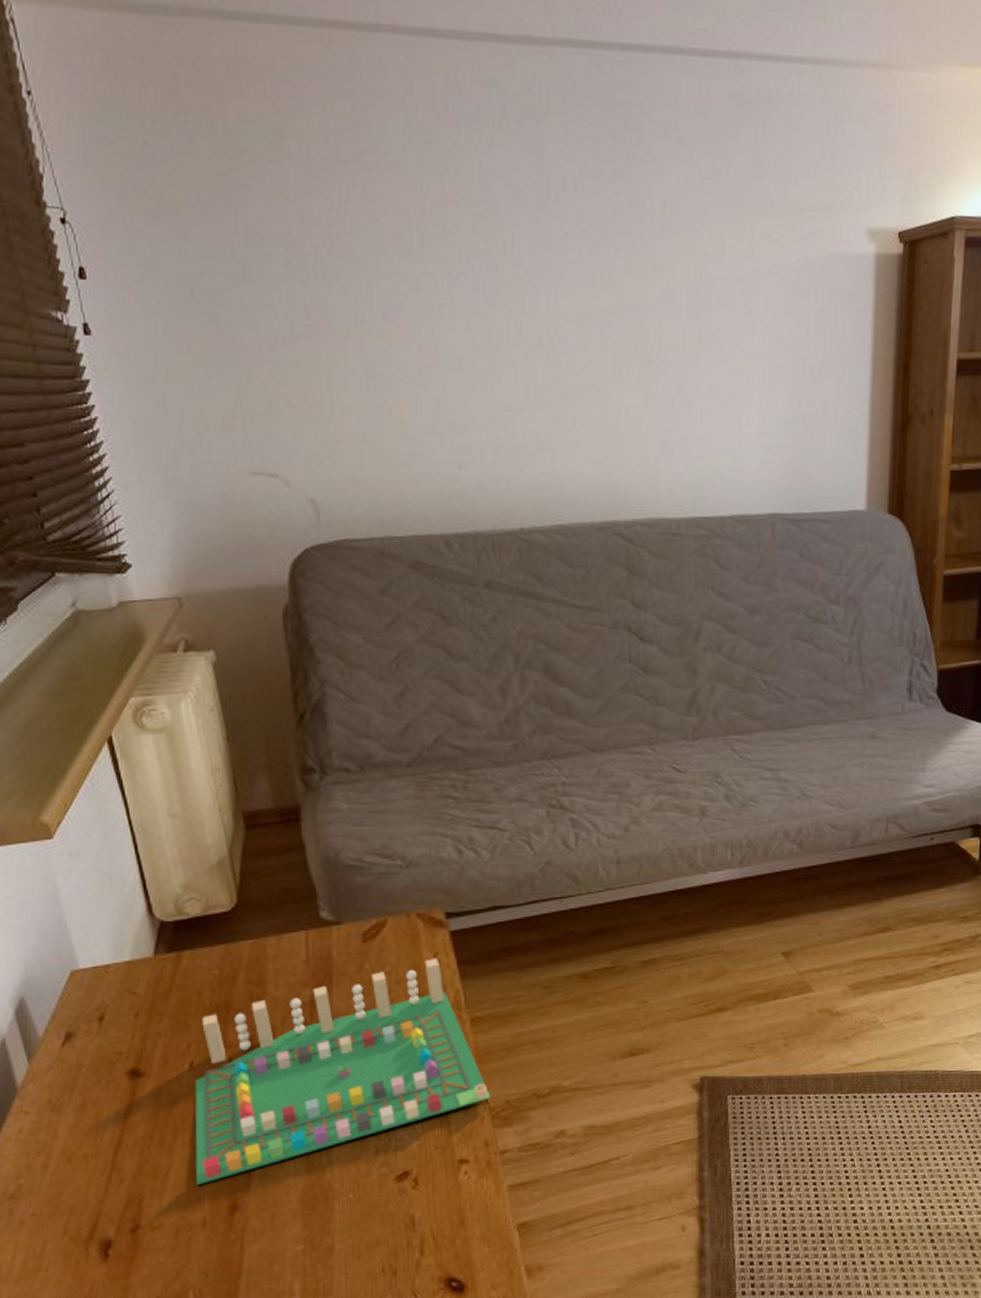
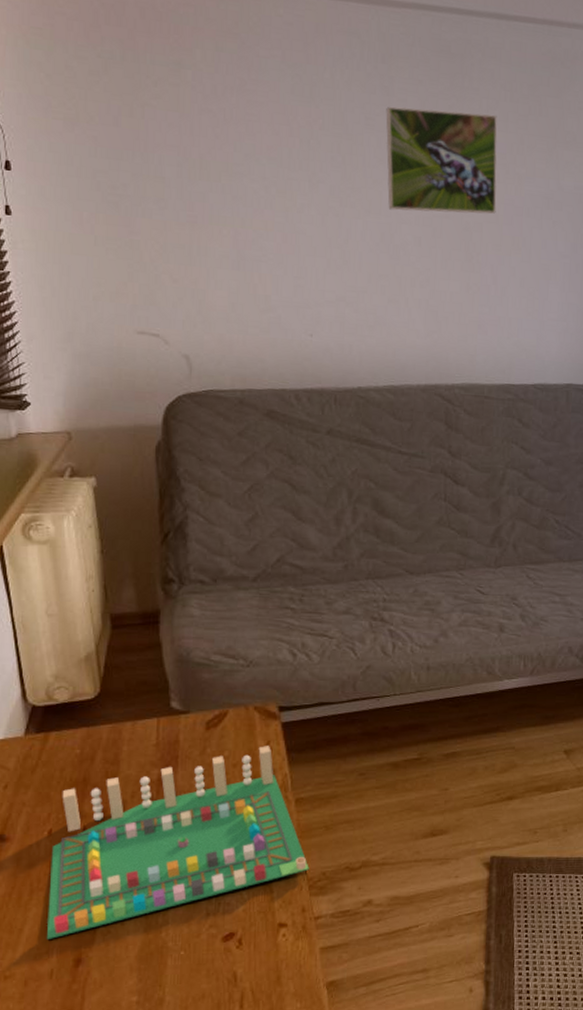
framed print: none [537,174,678,307] -> present [386,106,497,214]

